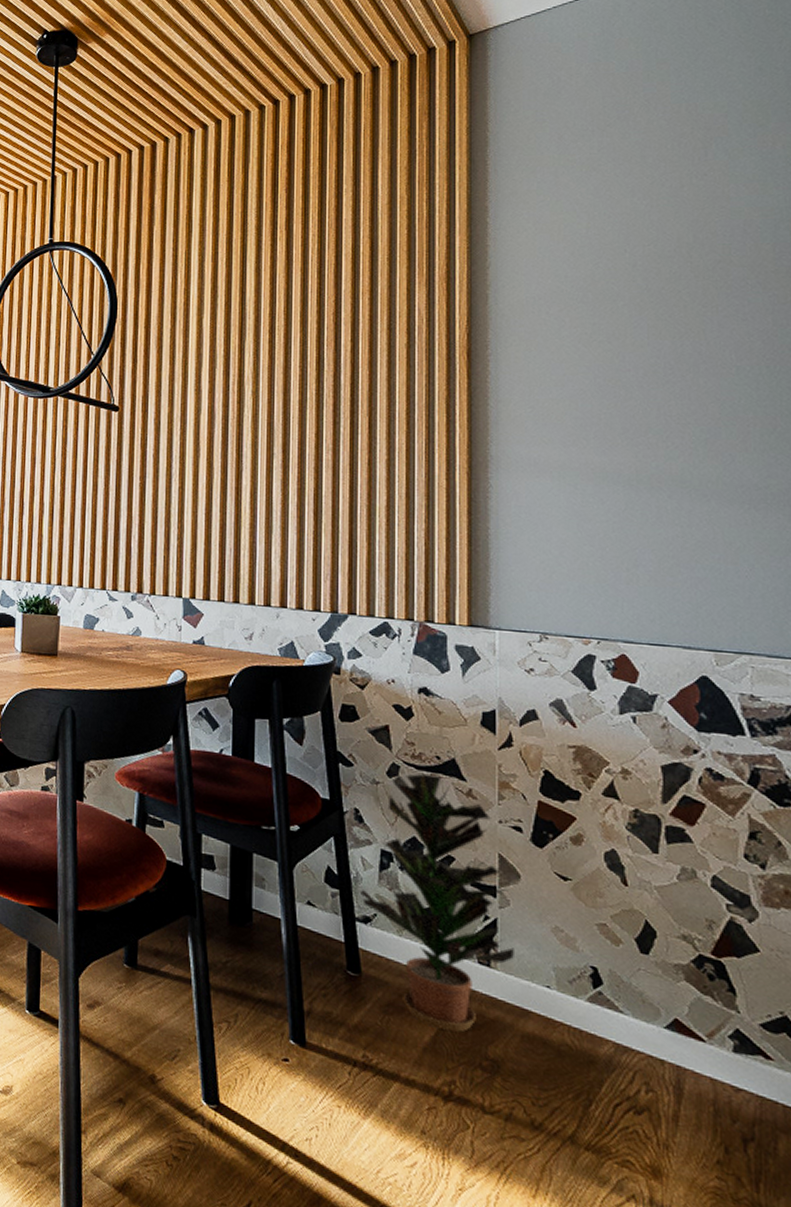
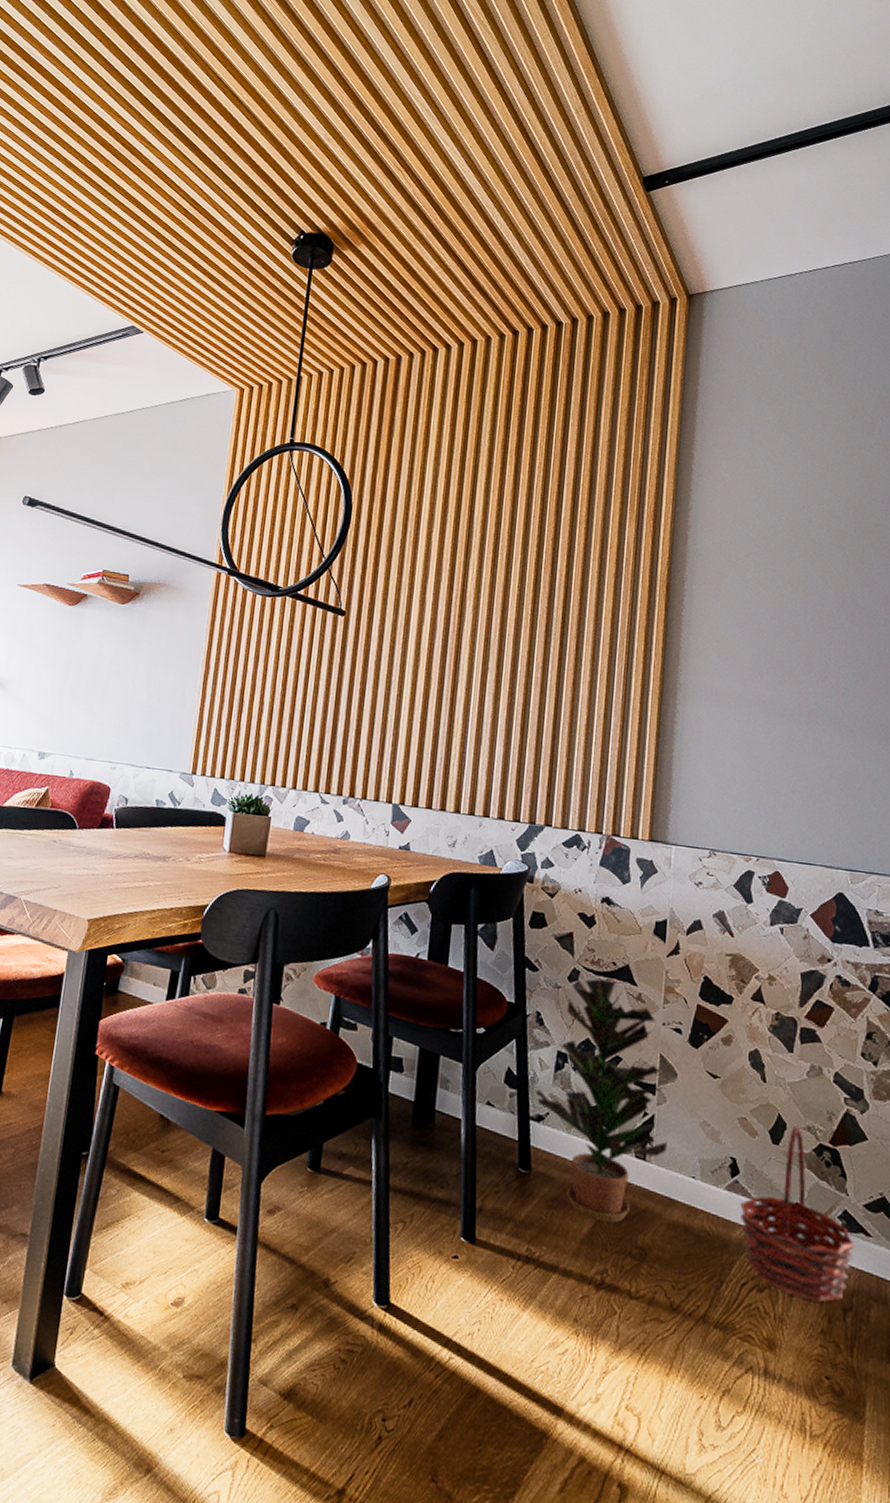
basket: none [606,934,754,1130] -> present [740,1126,856,1302]

